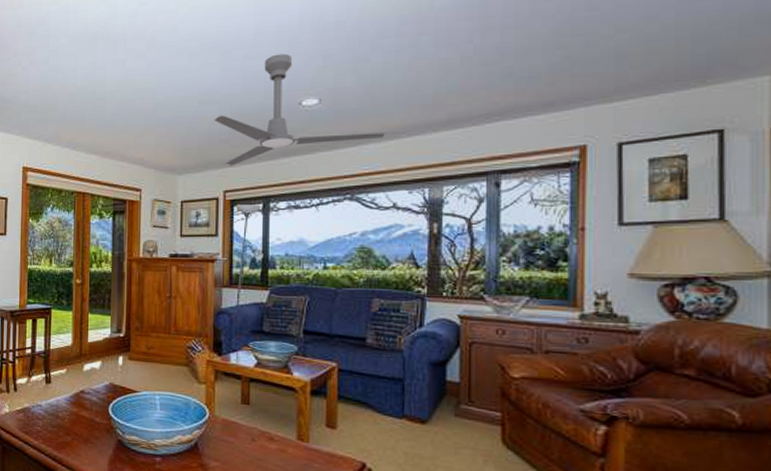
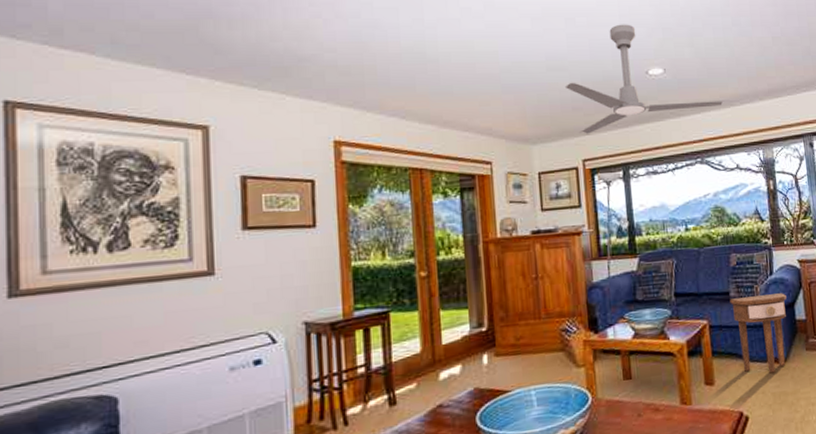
side table: none [366,345,437,432] -> present [730,293,787,374]

